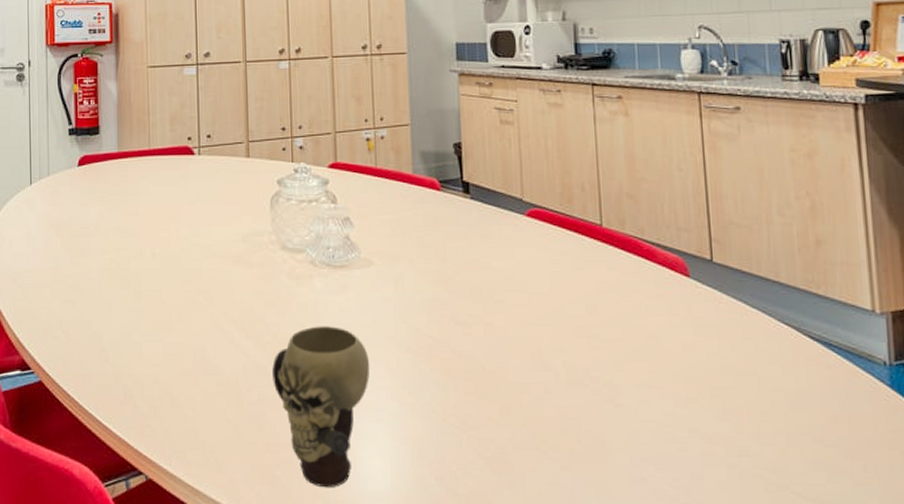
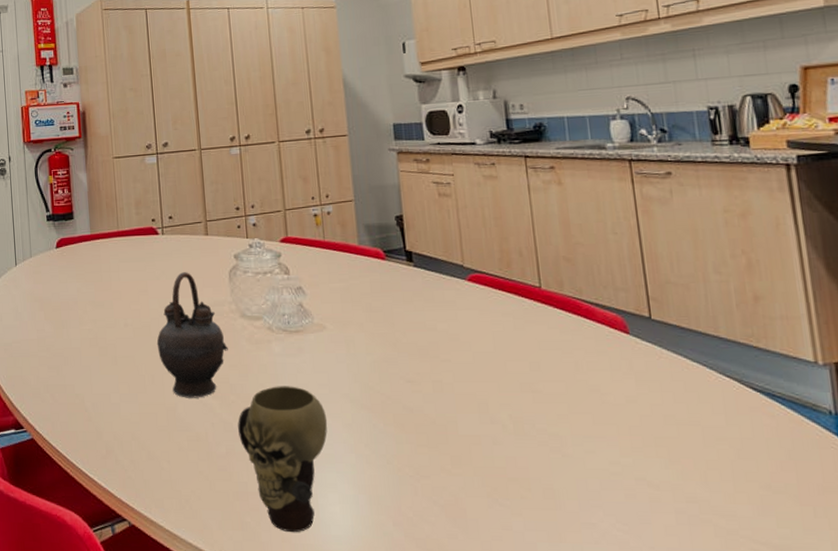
teapot: none [186,197,266,338] -> present [156,272,228,398]

